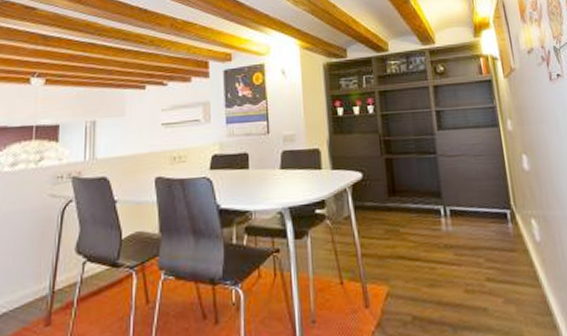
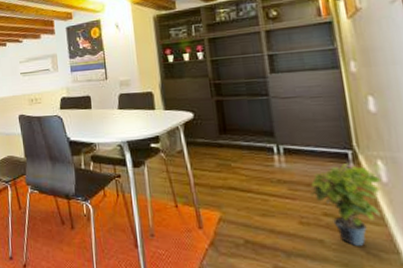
potted plant: none [474,224,536,311] -> present [309,164,382,246]

